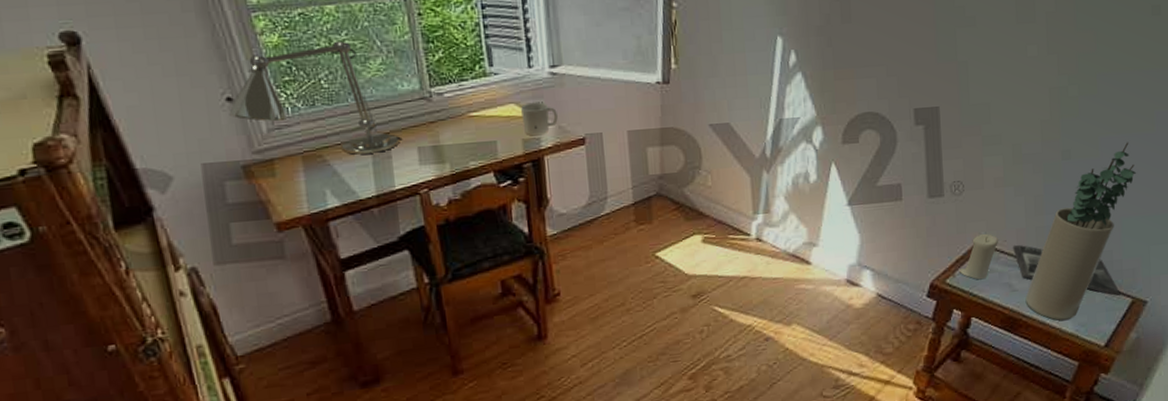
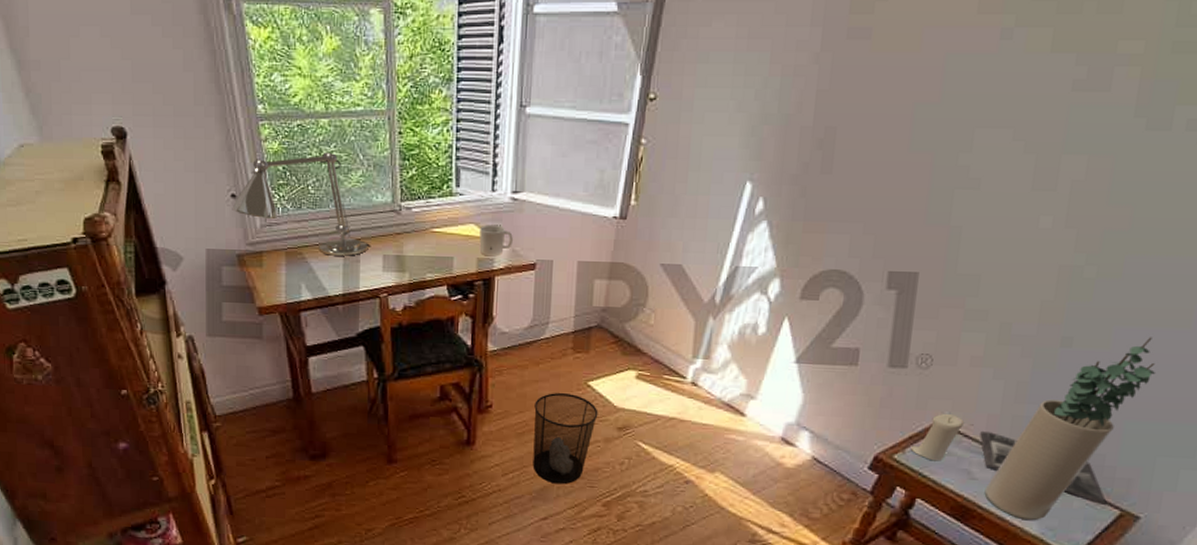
waste bin: none [604,268,671,365] -> present [533,392,599,485]

